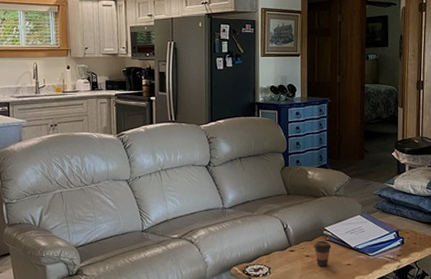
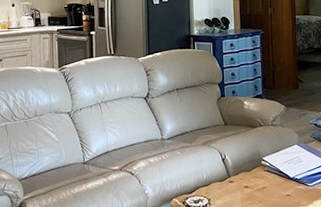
coffee cup: present [313,240,331,267] -> none [252,170,270,198]

